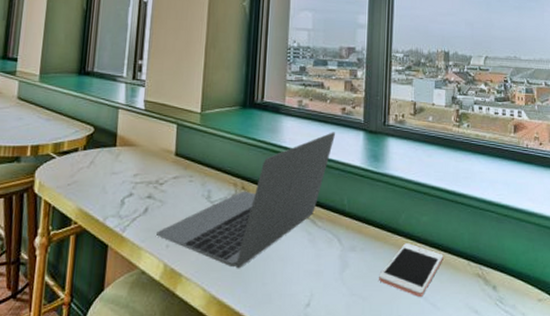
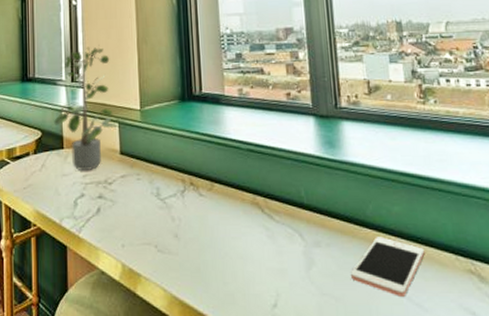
potted plant: none [109,45,177,170] -> present [54,45,119,170]
laptop: present [156,132,335,269] -> none [111,119,282,268]

